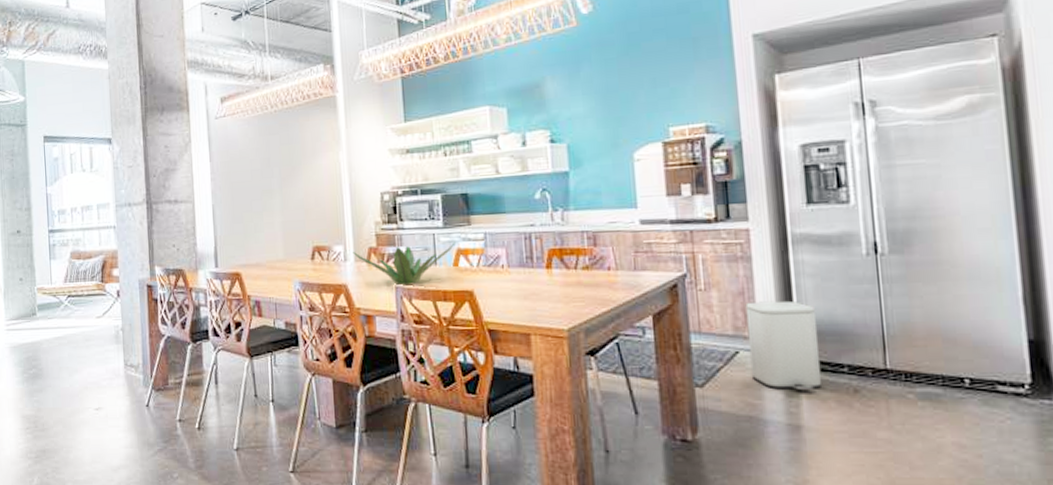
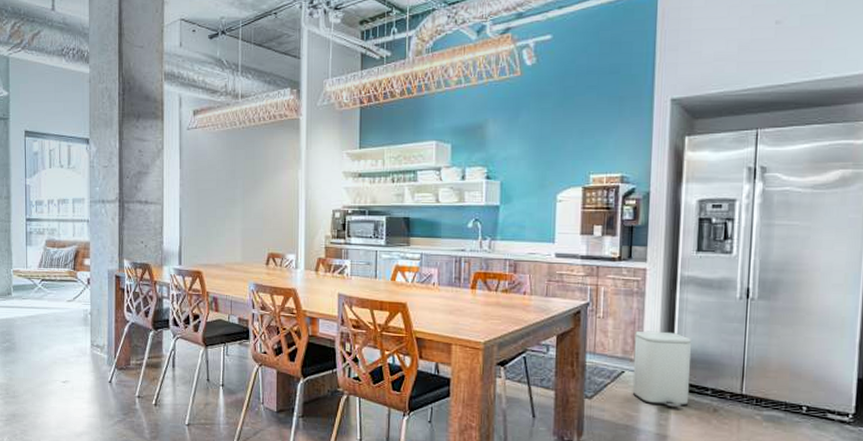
decorative plant: present [353,241,456,286] -> none [303,258,395,294]

